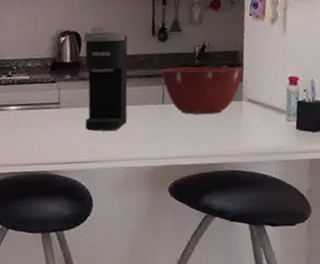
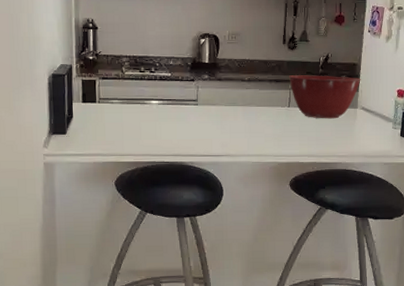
coffee maker: present [83,31,128,132] -> none [219,36,261,128]

